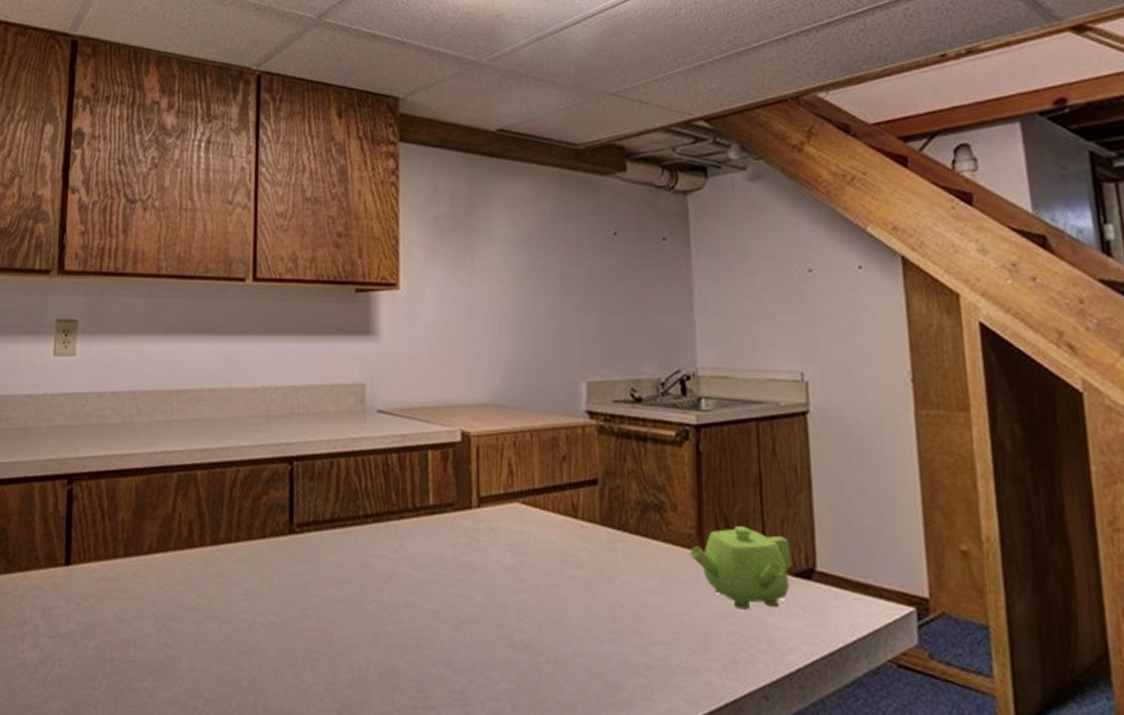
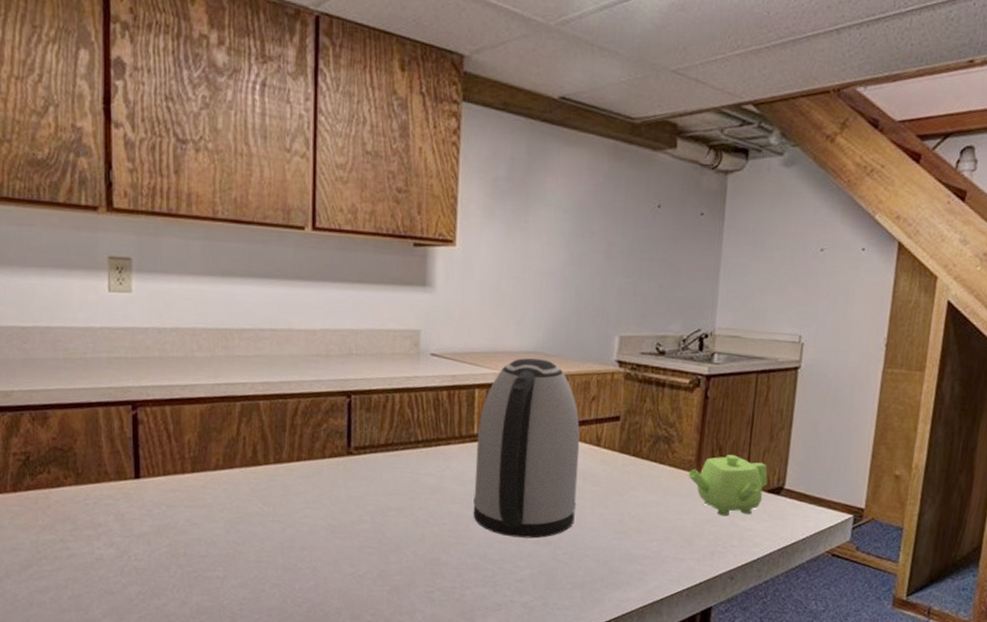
kettle: none [433,412,557,640] -> present [473,358,580,539]

